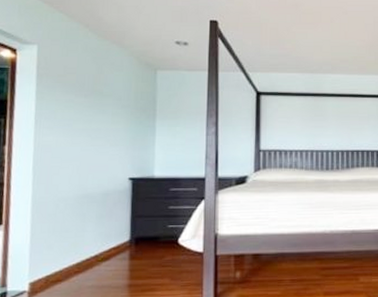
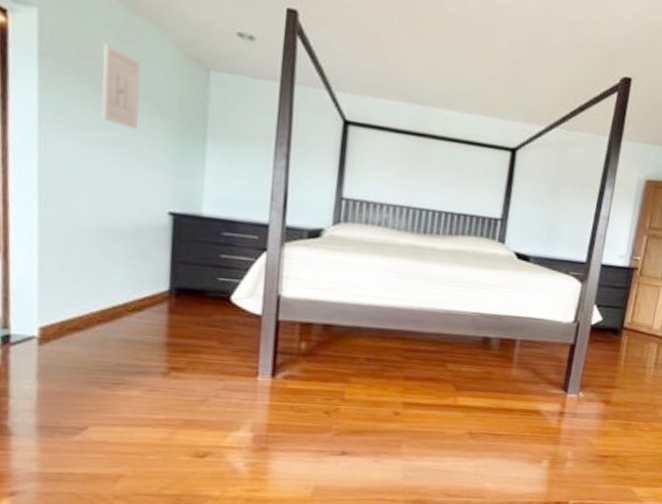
wall art: none [80,62,108,120] -> present [101,43,141,130]

